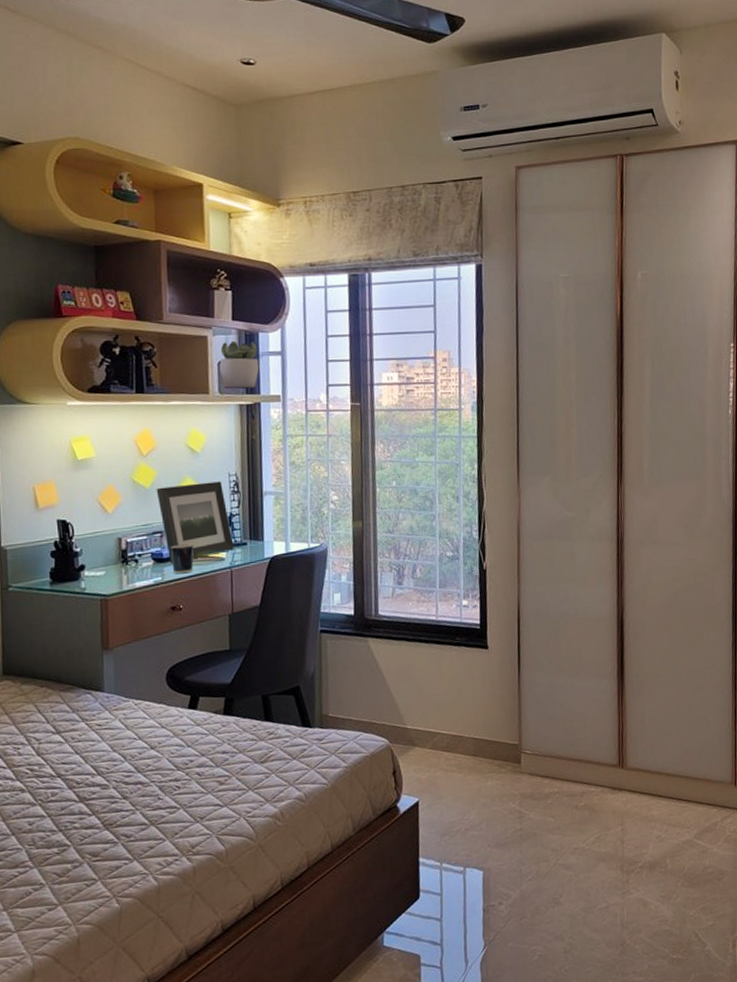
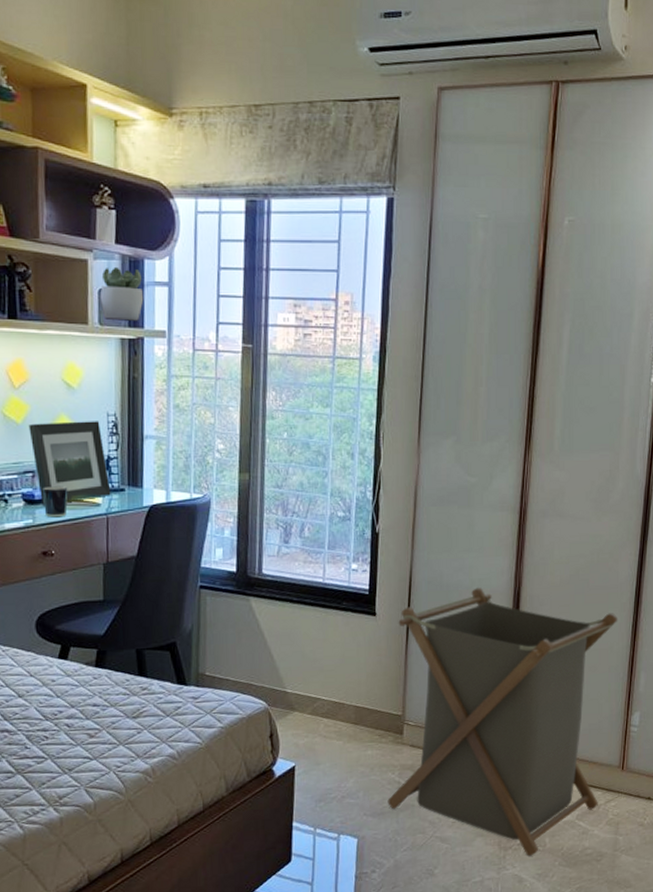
laundry basket: none [509,615,719,879] -> present [387,587,618,857]

